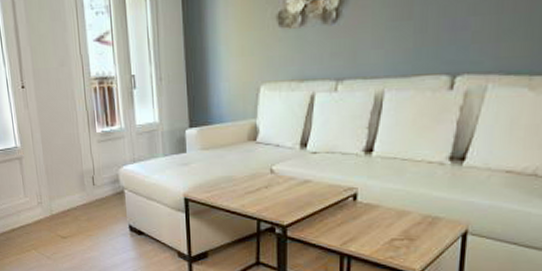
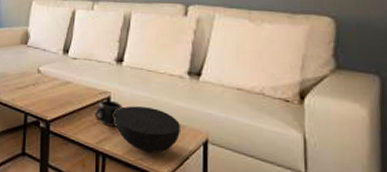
mug: none [339,196,371,226] -> present [95,100,122,127]
bowl: none [361,201,437,250] -> present [114,106,180,153]

